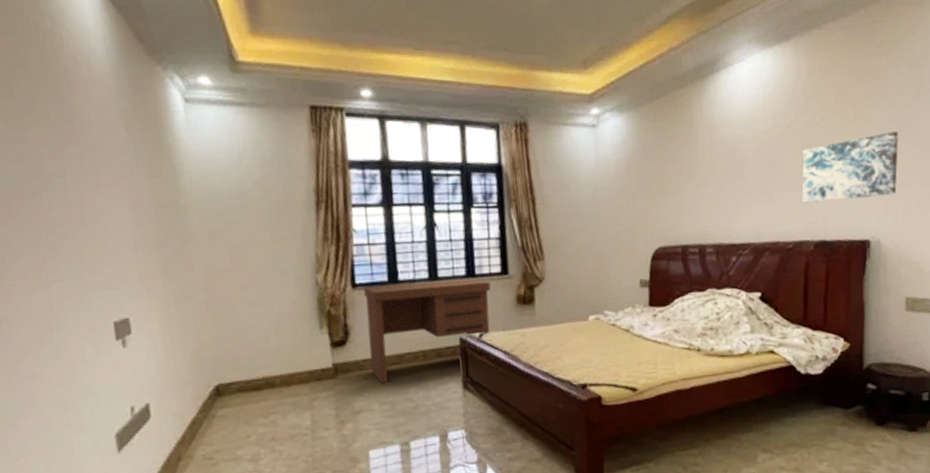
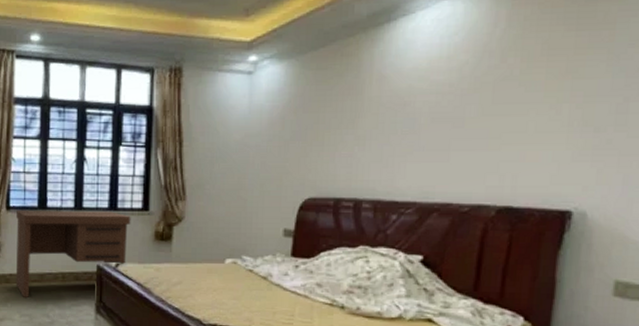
wall art: present [802,131,898,203] -> none [486,89,626,164]

